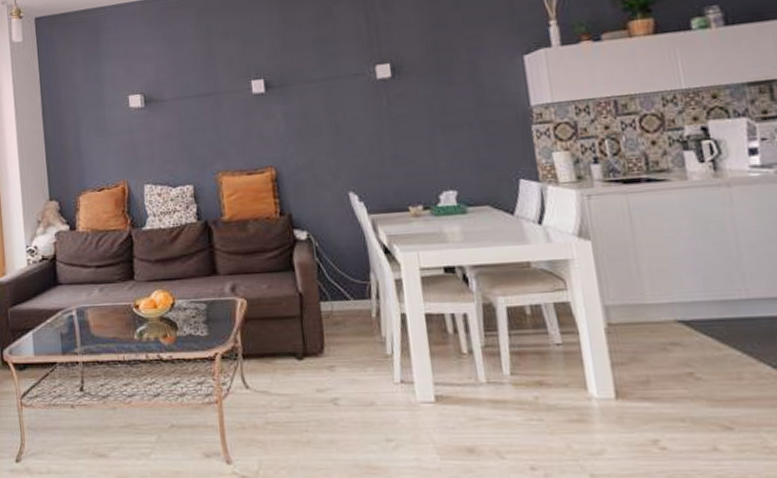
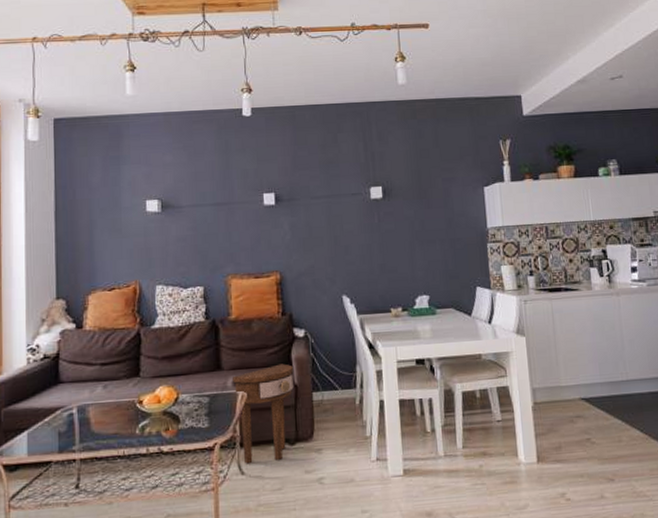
side table: none [230,269,298,378] -> present [233,363,294,464]

